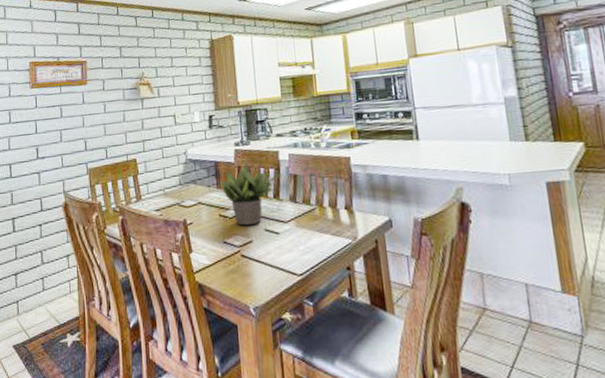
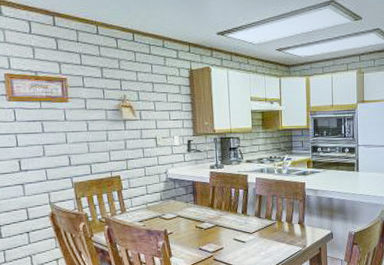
potted plant: present [220,163,282,226] -> none [197,184,250,236]

